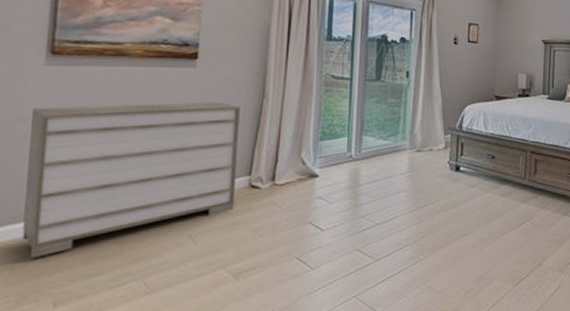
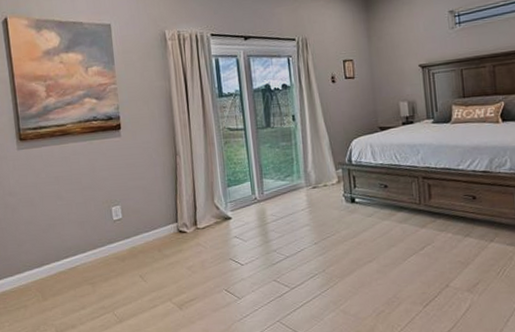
dresser: present [22,102,240,258] -> none [16,163,169,299]

